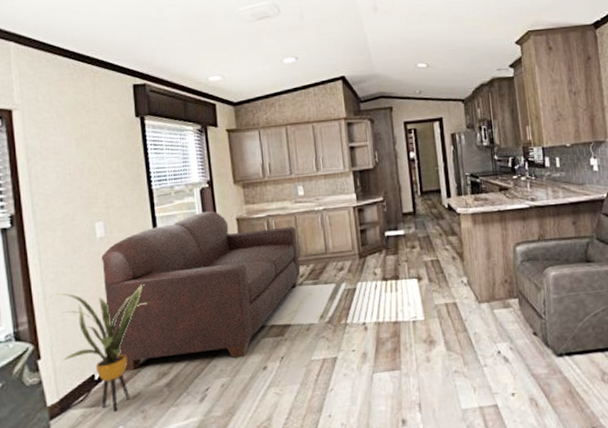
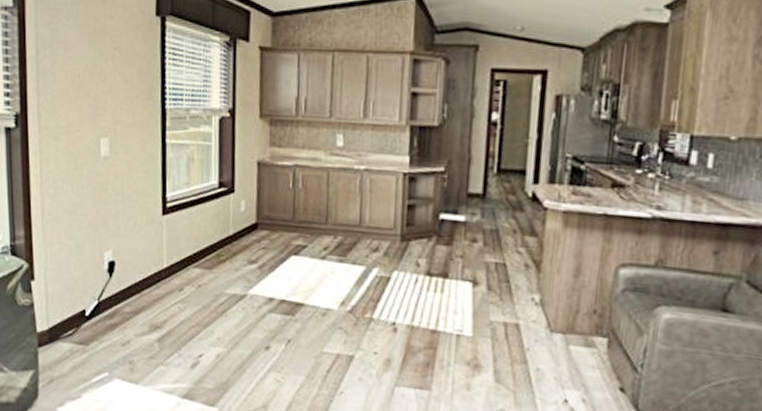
house plant: present [56,283,151,412] -> none [54,212,151,355]
sofa: present [101,211,301,371] -> none [103,146,328,329]

